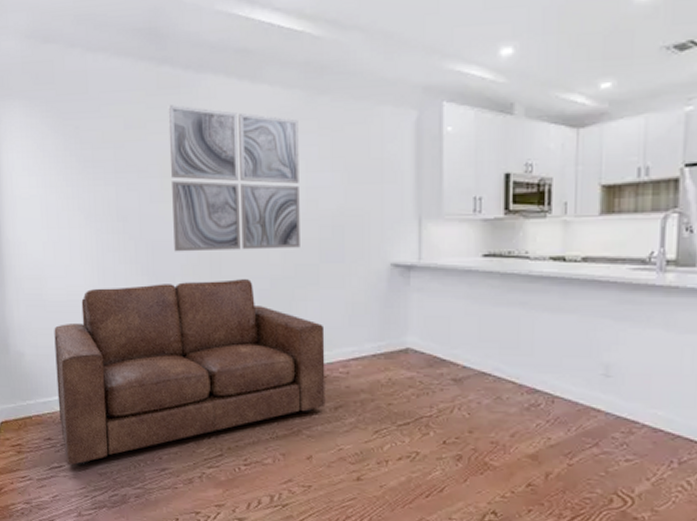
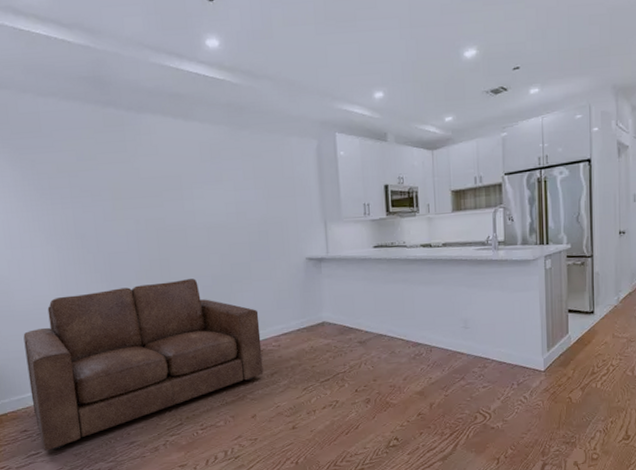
wall art: present [168,105,300,252] -> none [114,140,234,261]

